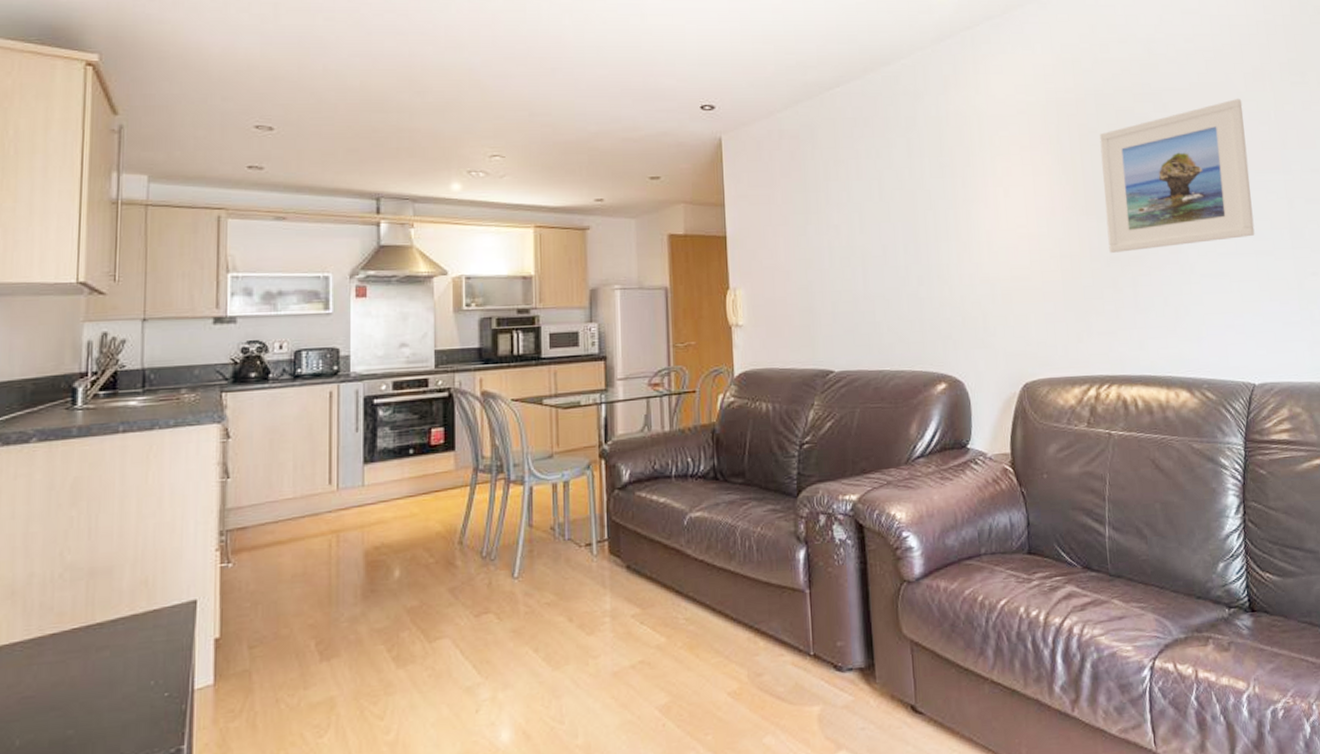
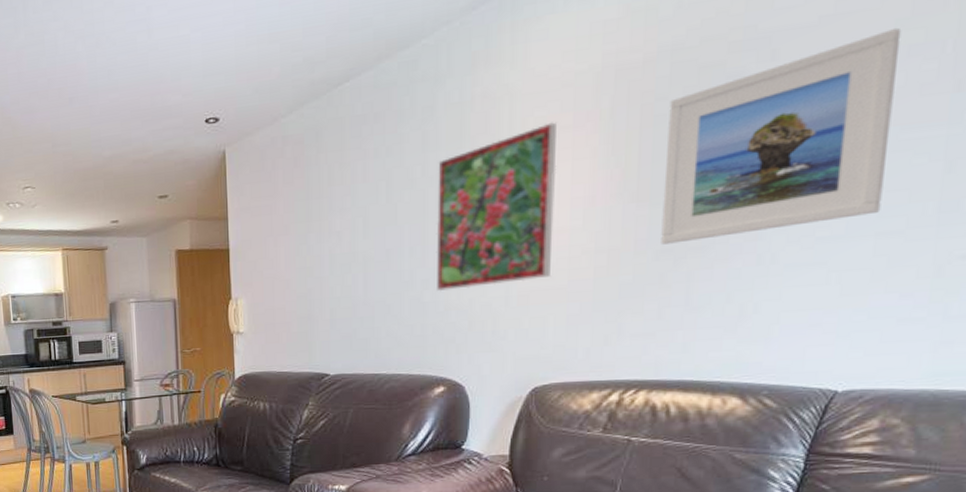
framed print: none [923,142,1027,288] -> present [436,122,557,292]

